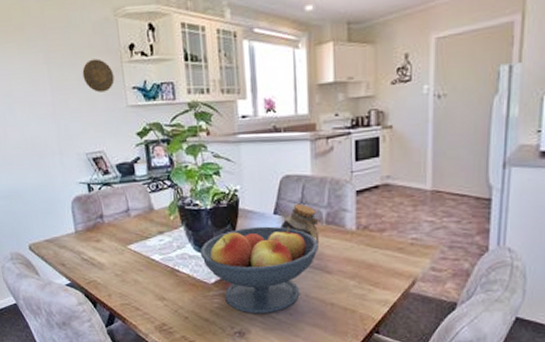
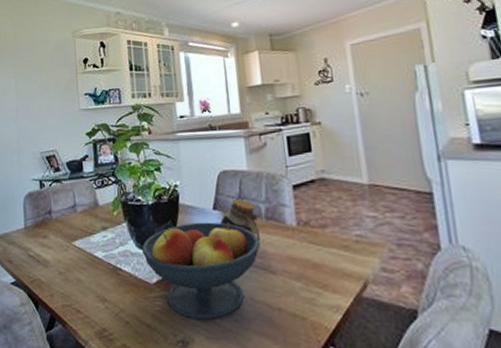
decorative plate: present [82,58,115,93] -> none [43,71,70,99]

